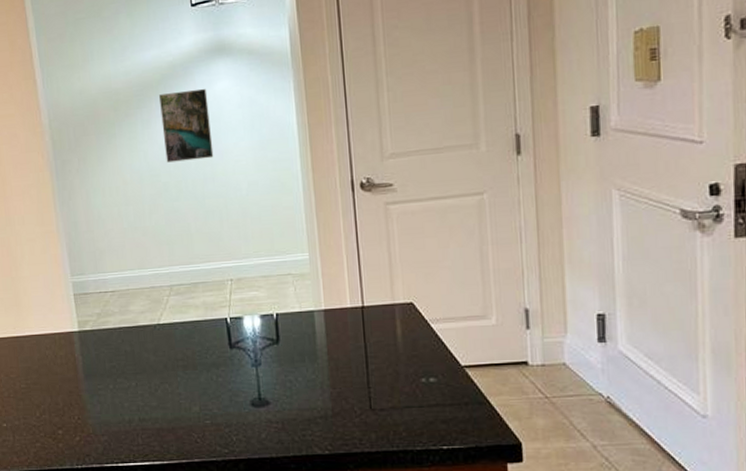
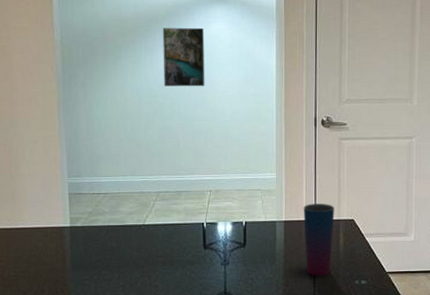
cup: none [346,285,388,375] -> present [303,204,335,276]

